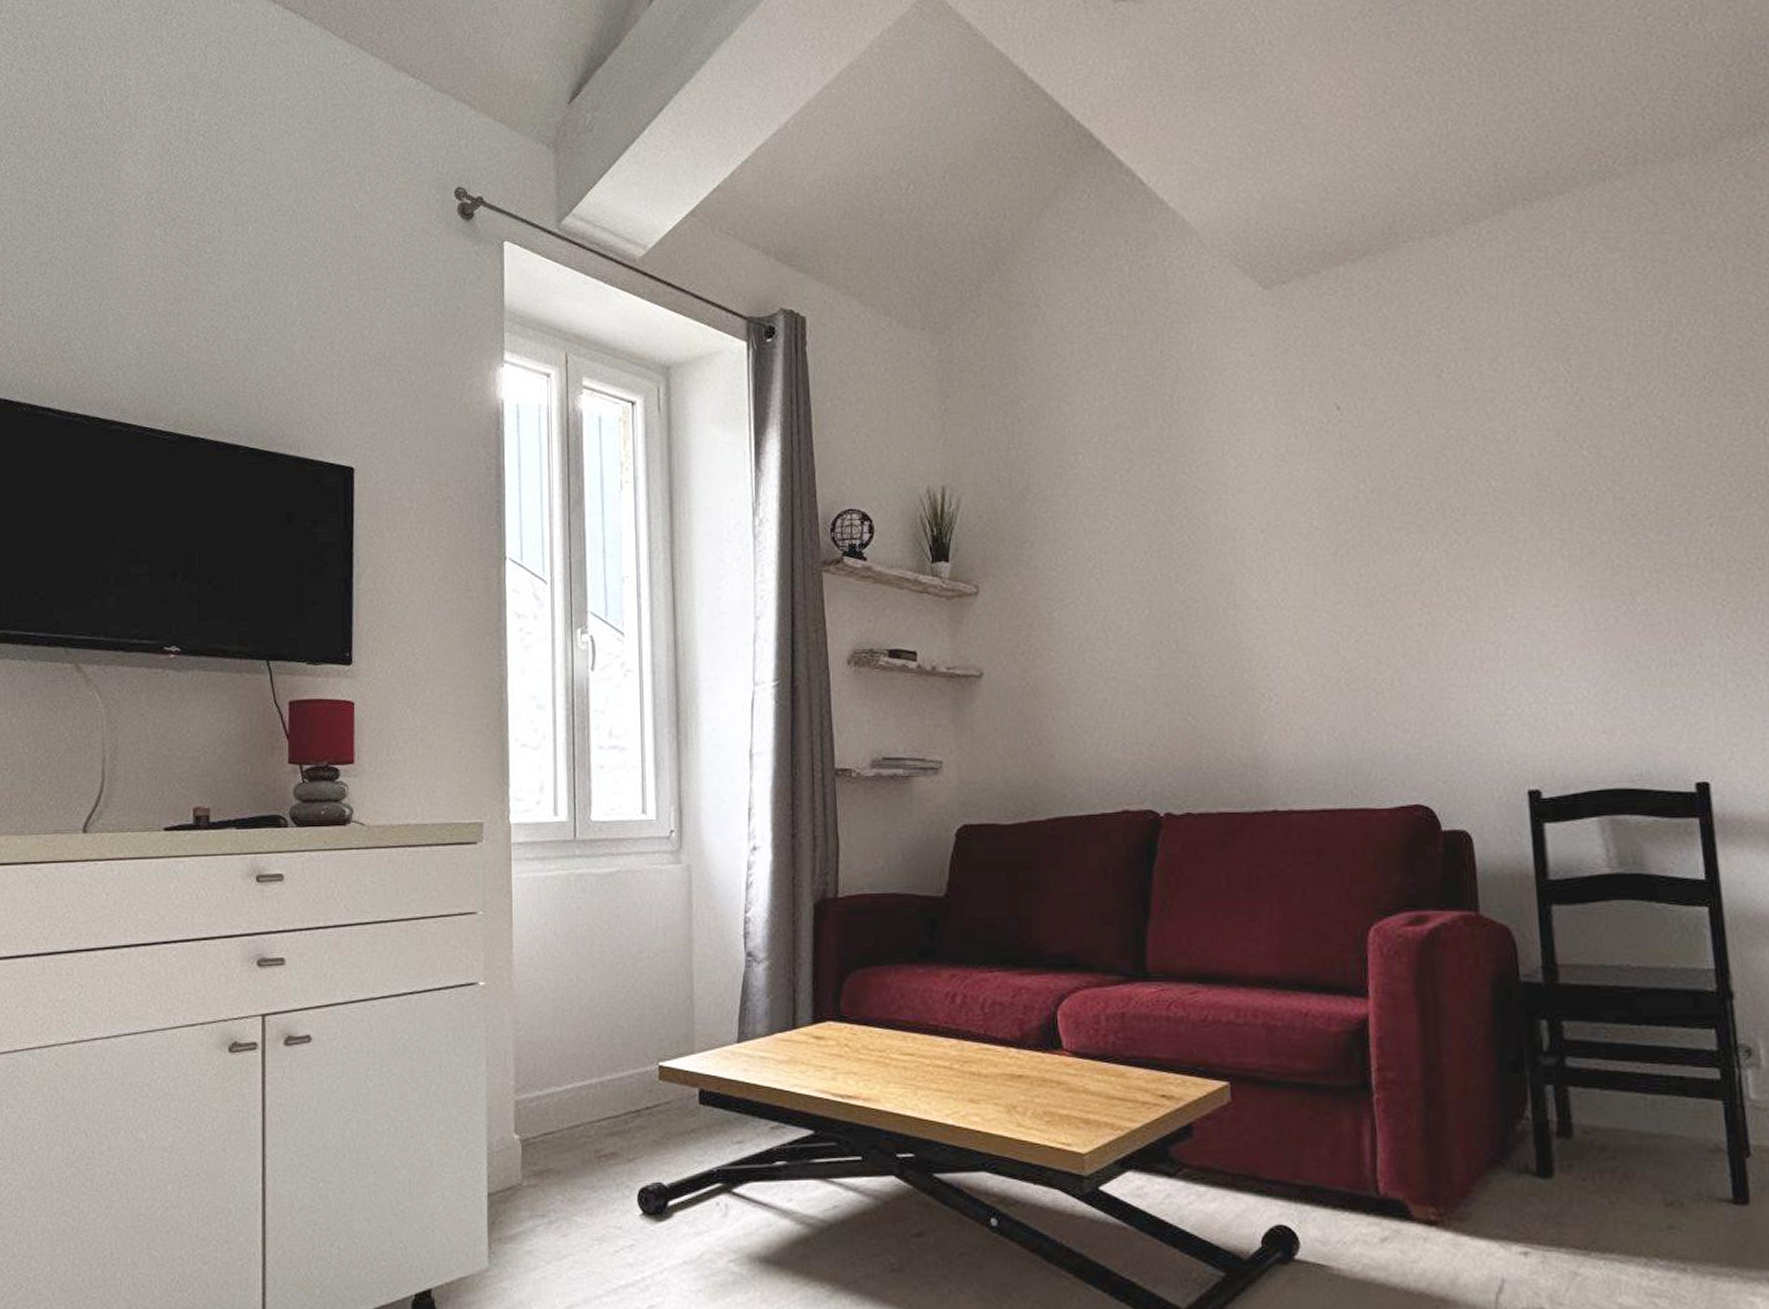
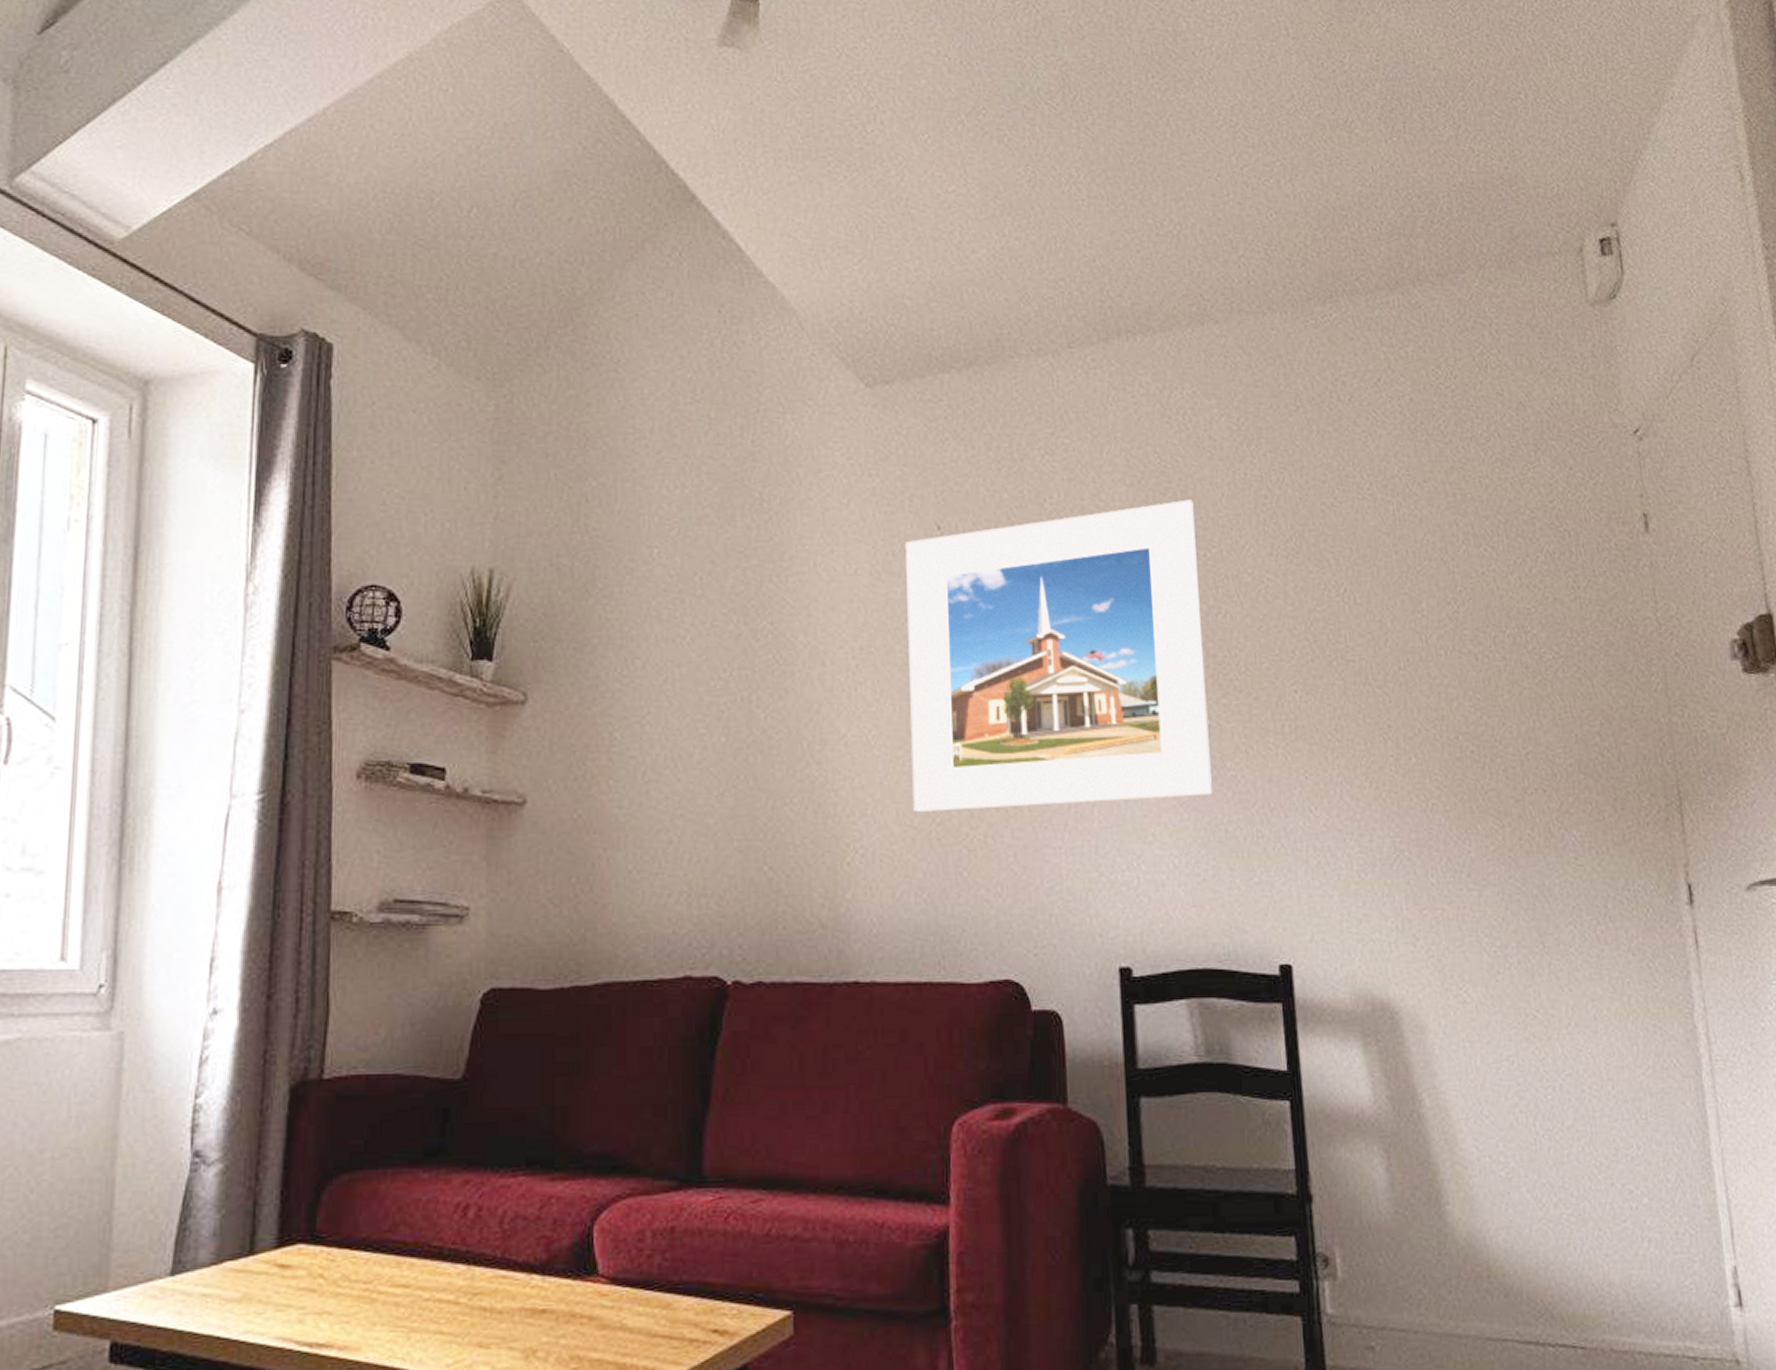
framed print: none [1307,353,1622,663] -> present [905,499,1212,813]

